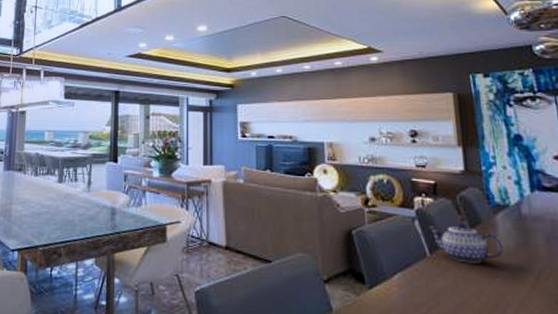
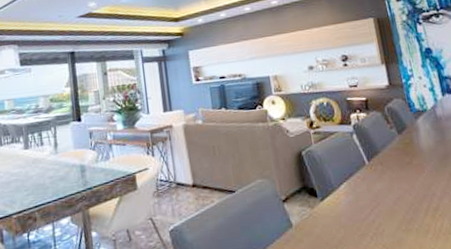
teapot: present [428,222,504,264] -> none [364,130,426,165]

